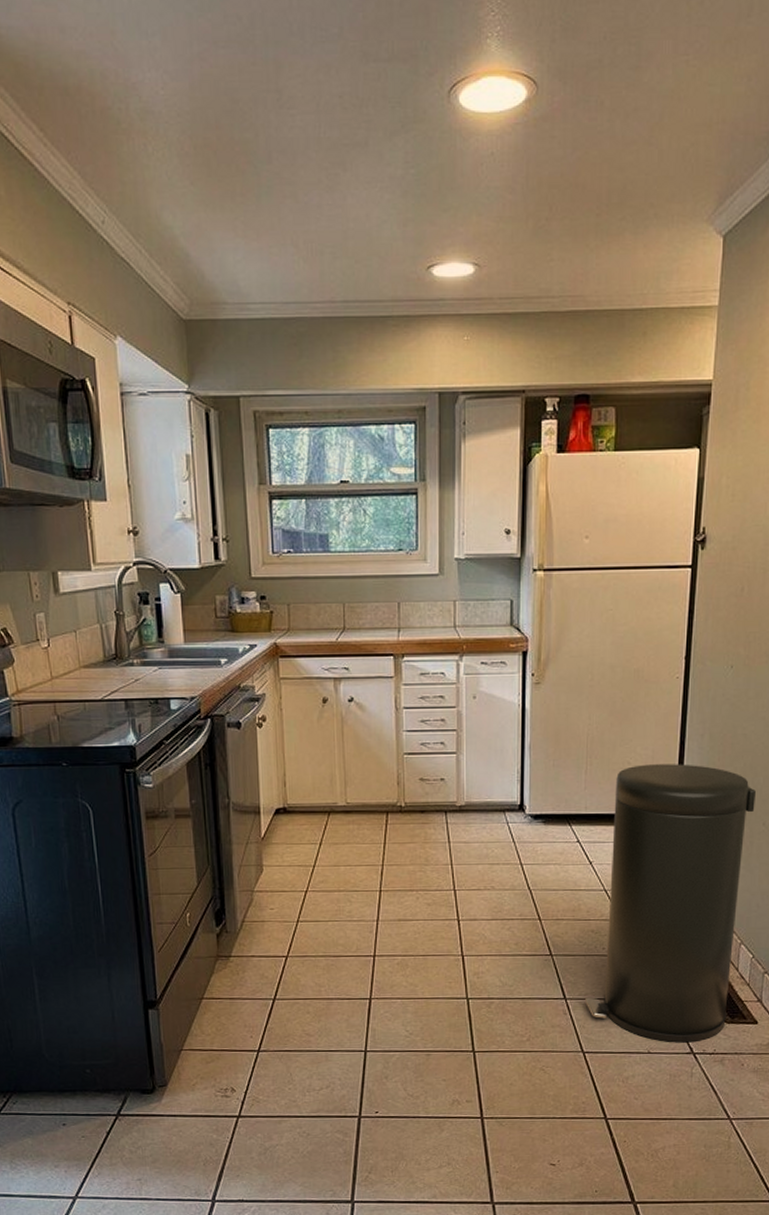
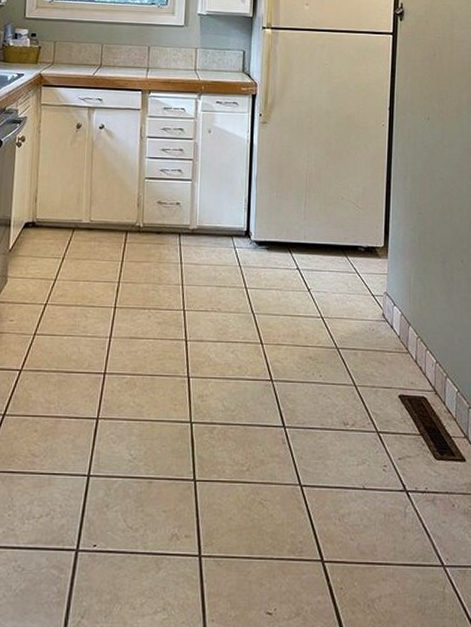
pedal bin: present [584,764,757,1043] -> none [302,200,454,479]

